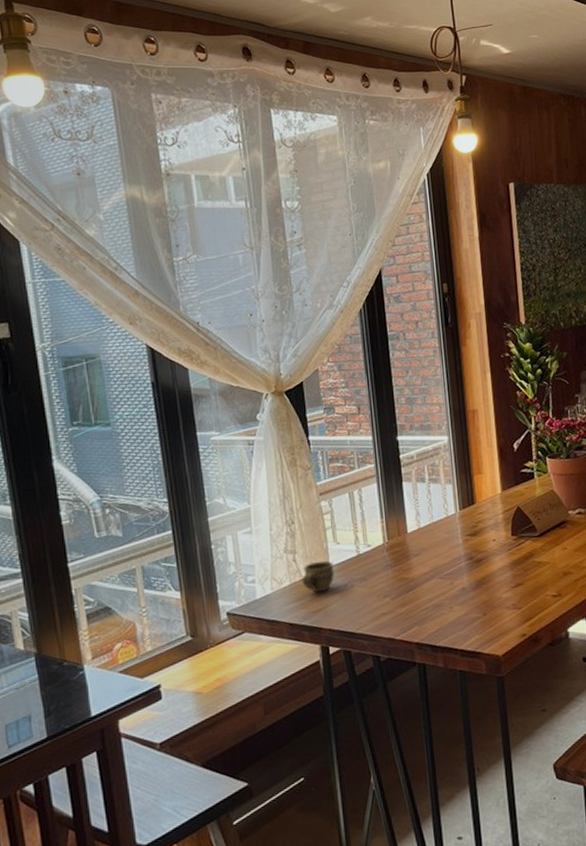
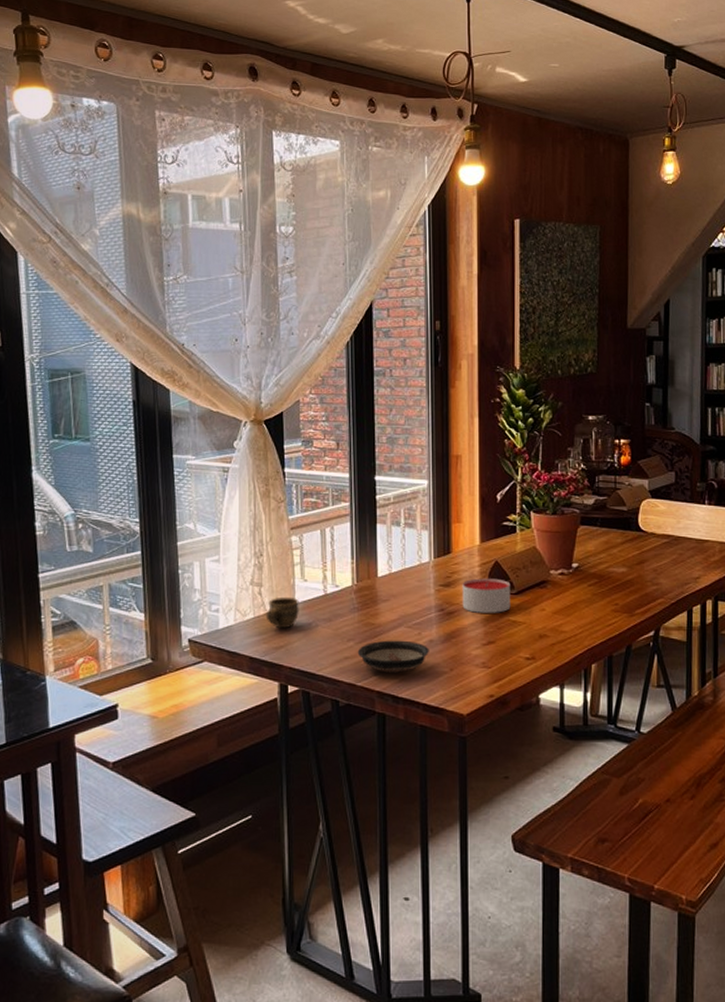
saucer: none [394,591,462,624] -> present [357,640,429,673]
candle: none [488,523,535,558] -> present [462,578,511,613]

